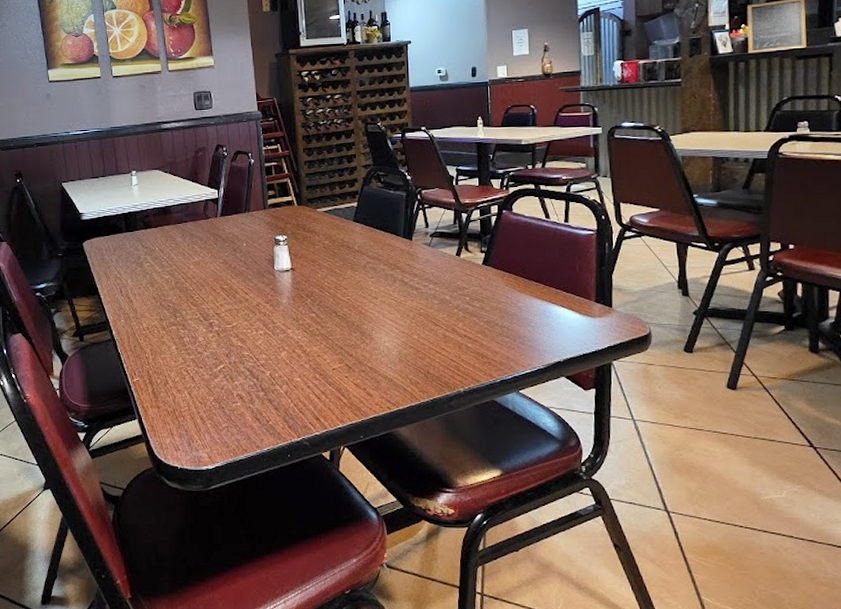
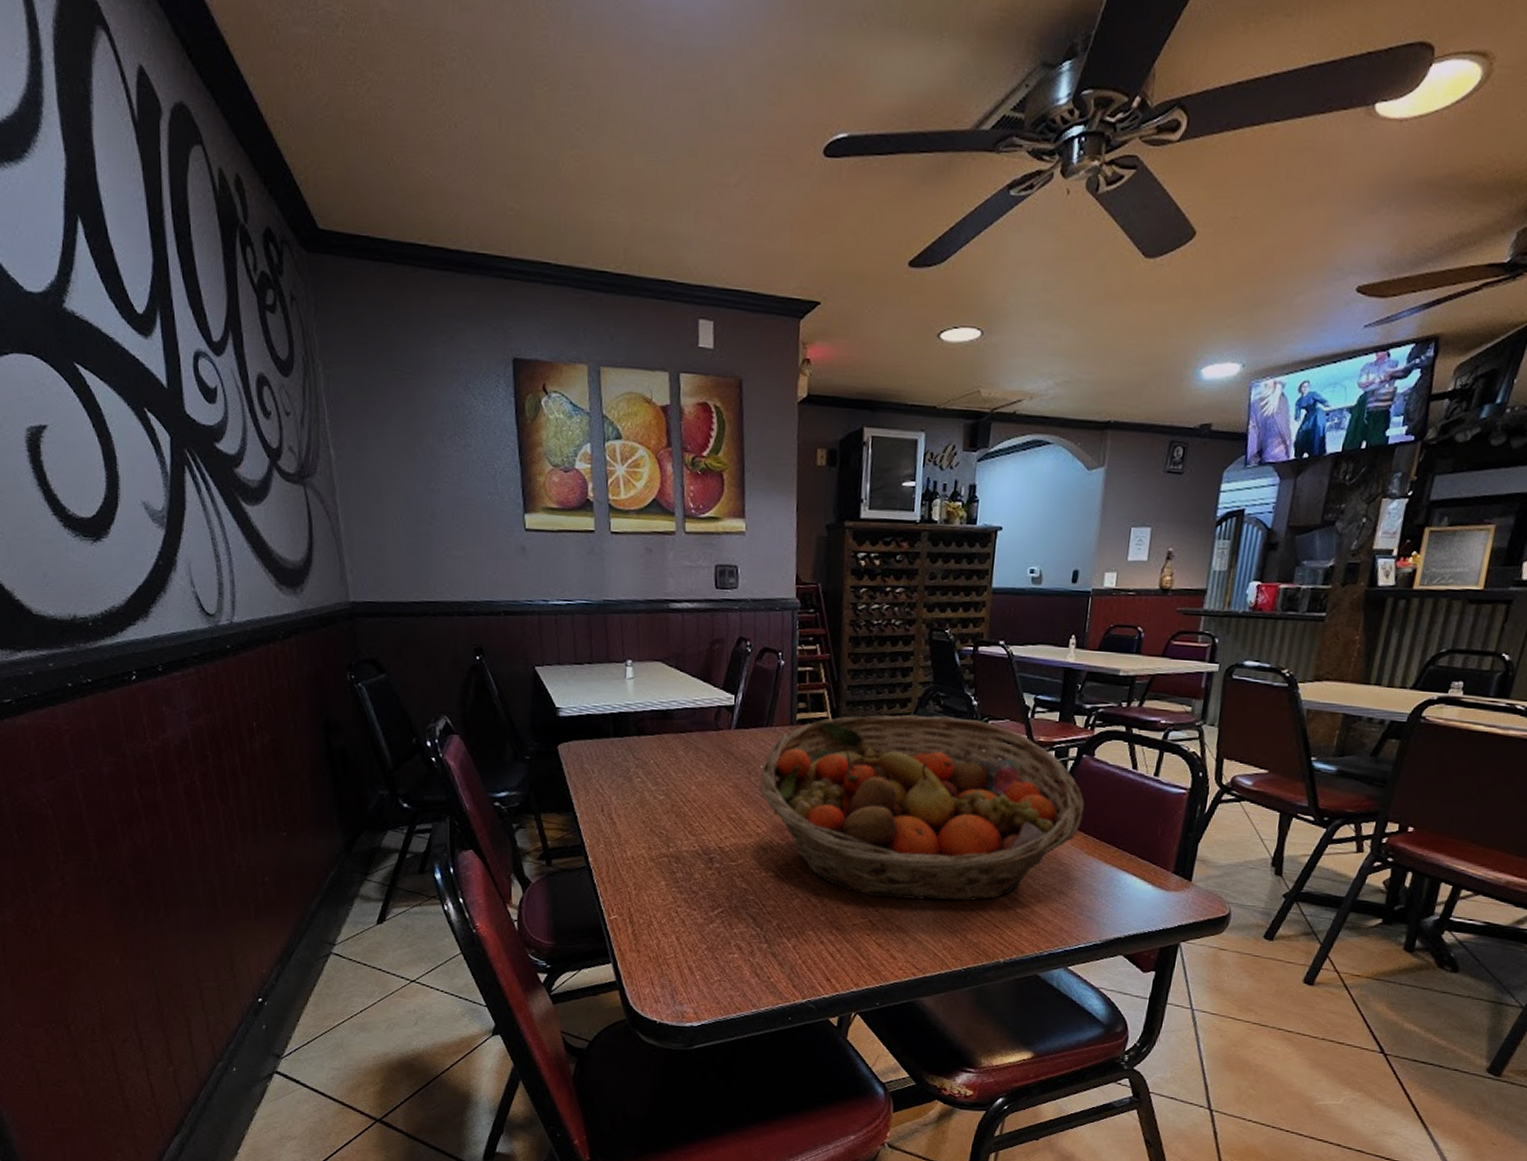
fruit basket: none [243,190,512,345] -> present [759,714,1085,901]

